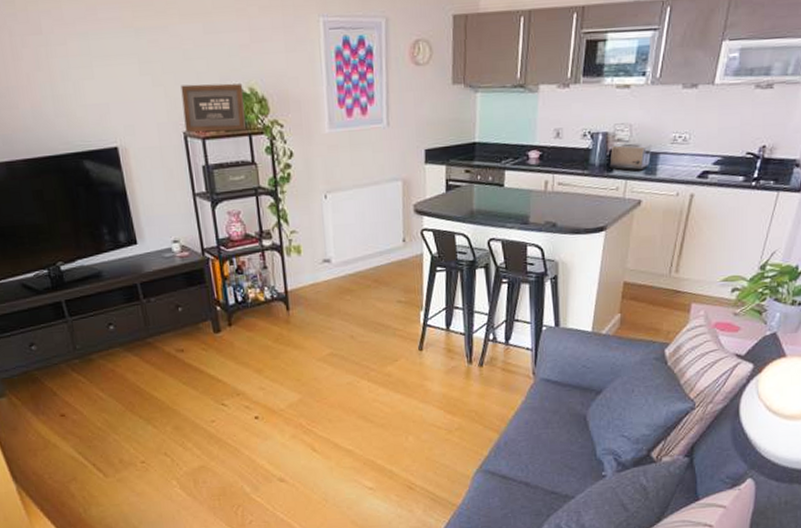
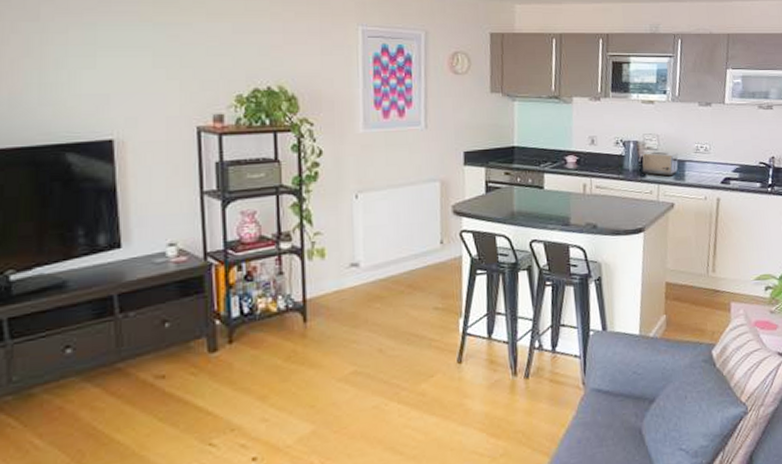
picture frame: present [180,83,246,133] -> none [200,80,272,129]

